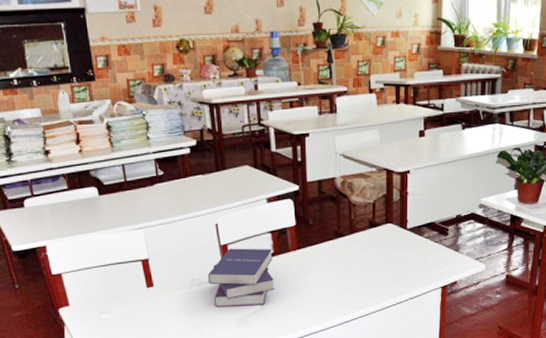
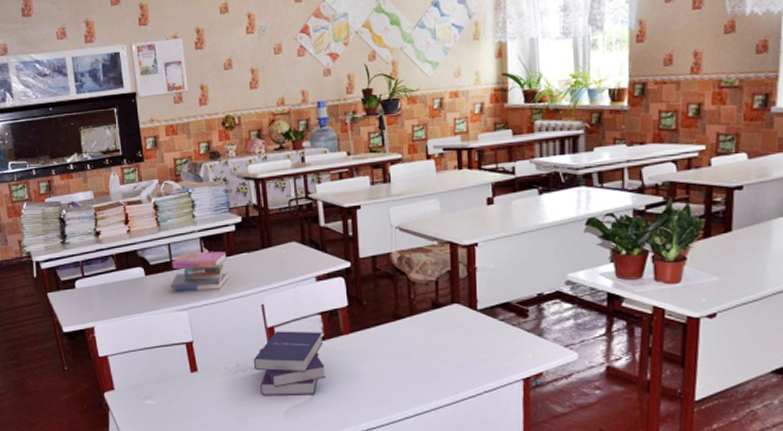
books: none [125,173,184,210] -> present [170,251,229,291]

